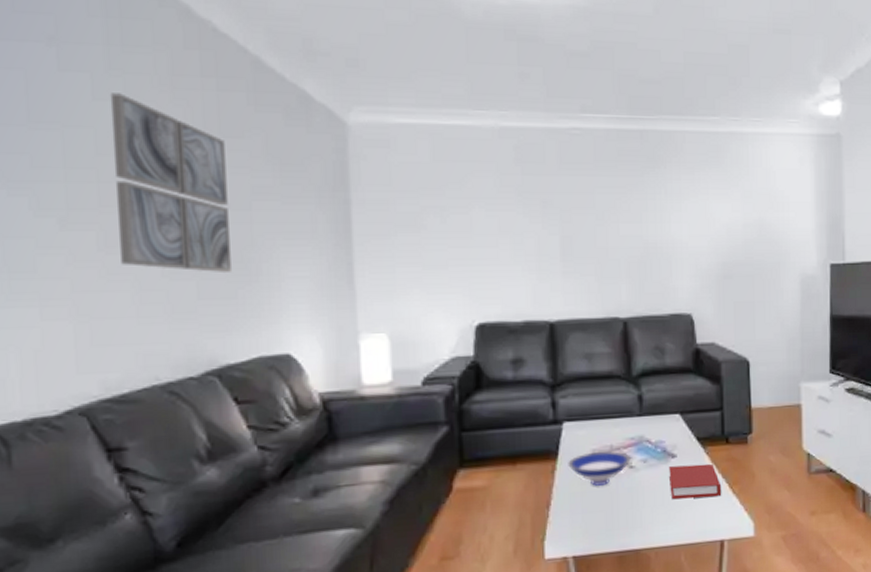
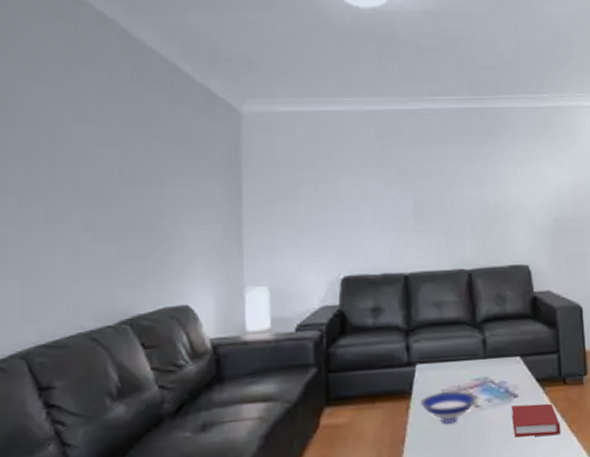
wall art: present [110,93,231,272] -> none [62,97,146,237]

